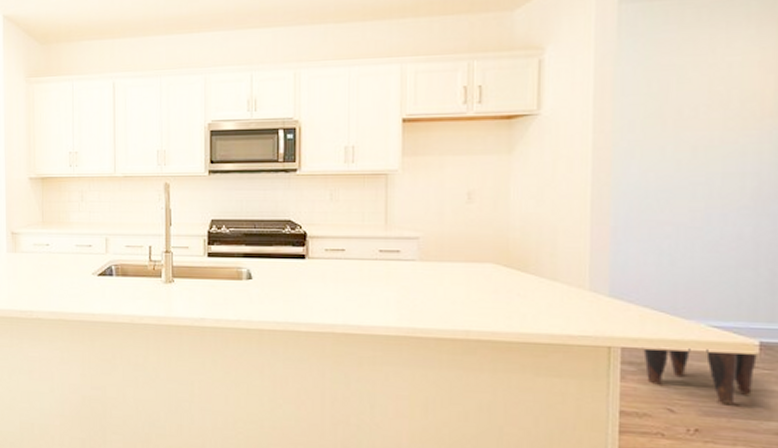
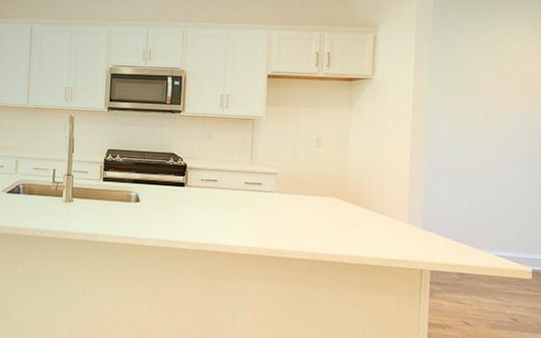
stool: present [643,348,757,404] -> none [447,273,530,319]

